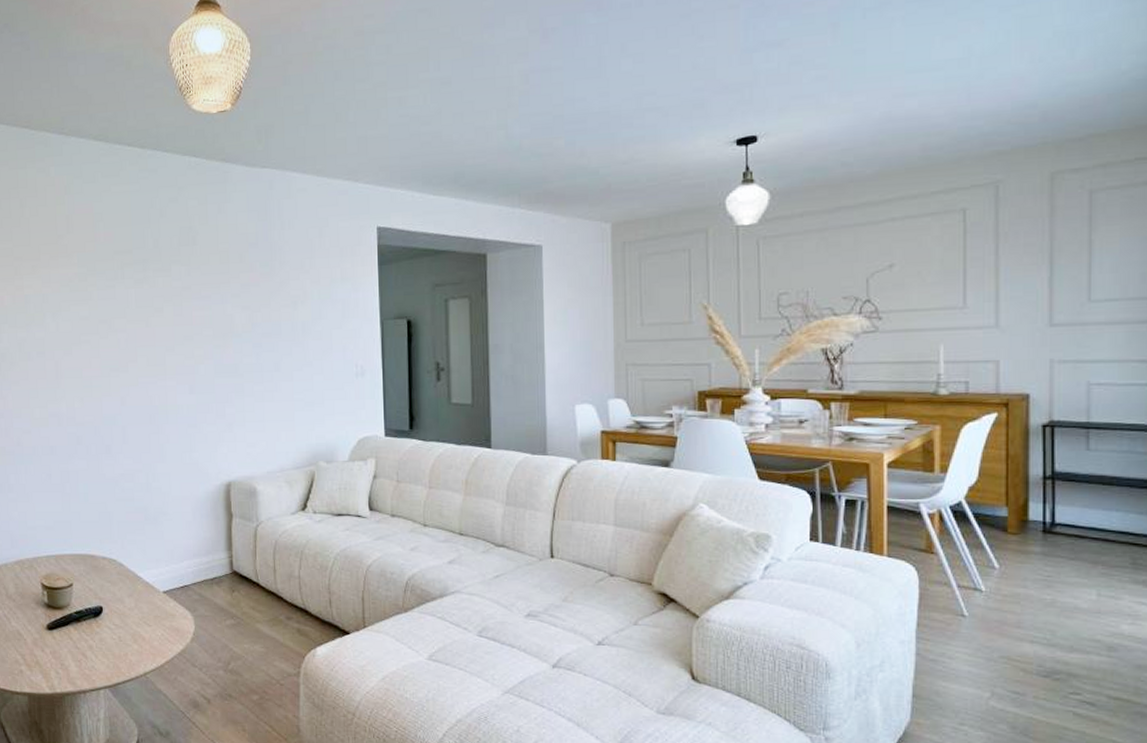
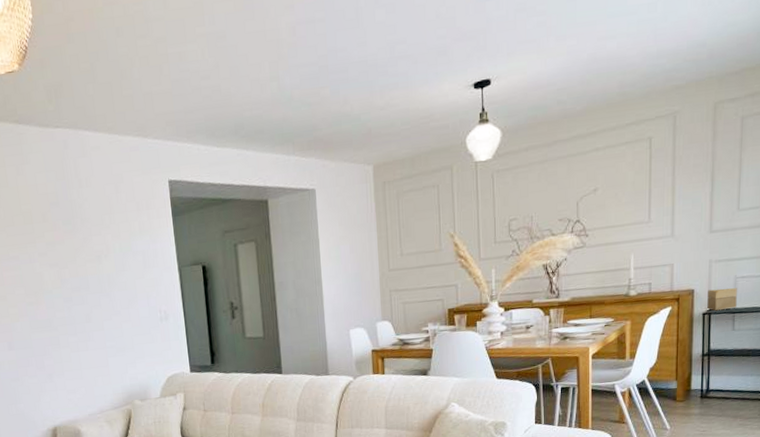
decorative box: none [1049,396,1091,424] -> present [707,288,737,311]

